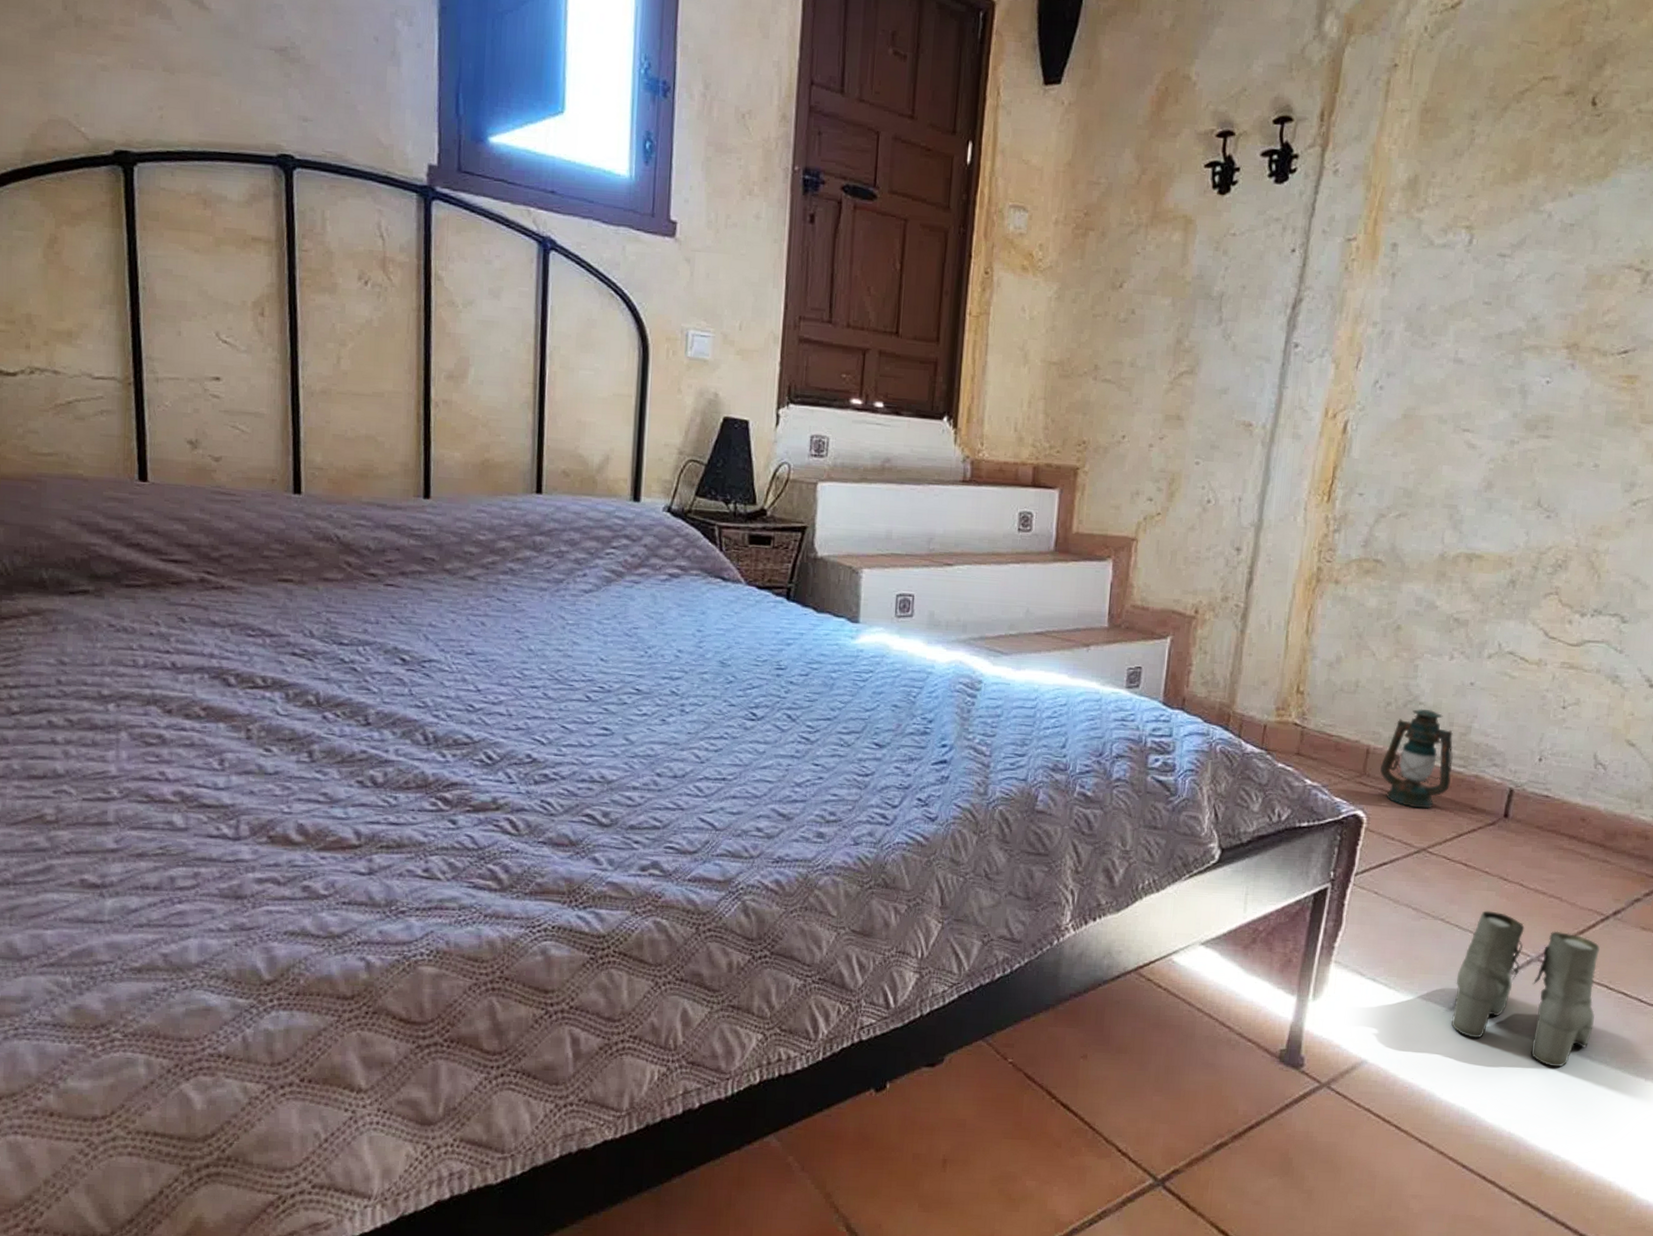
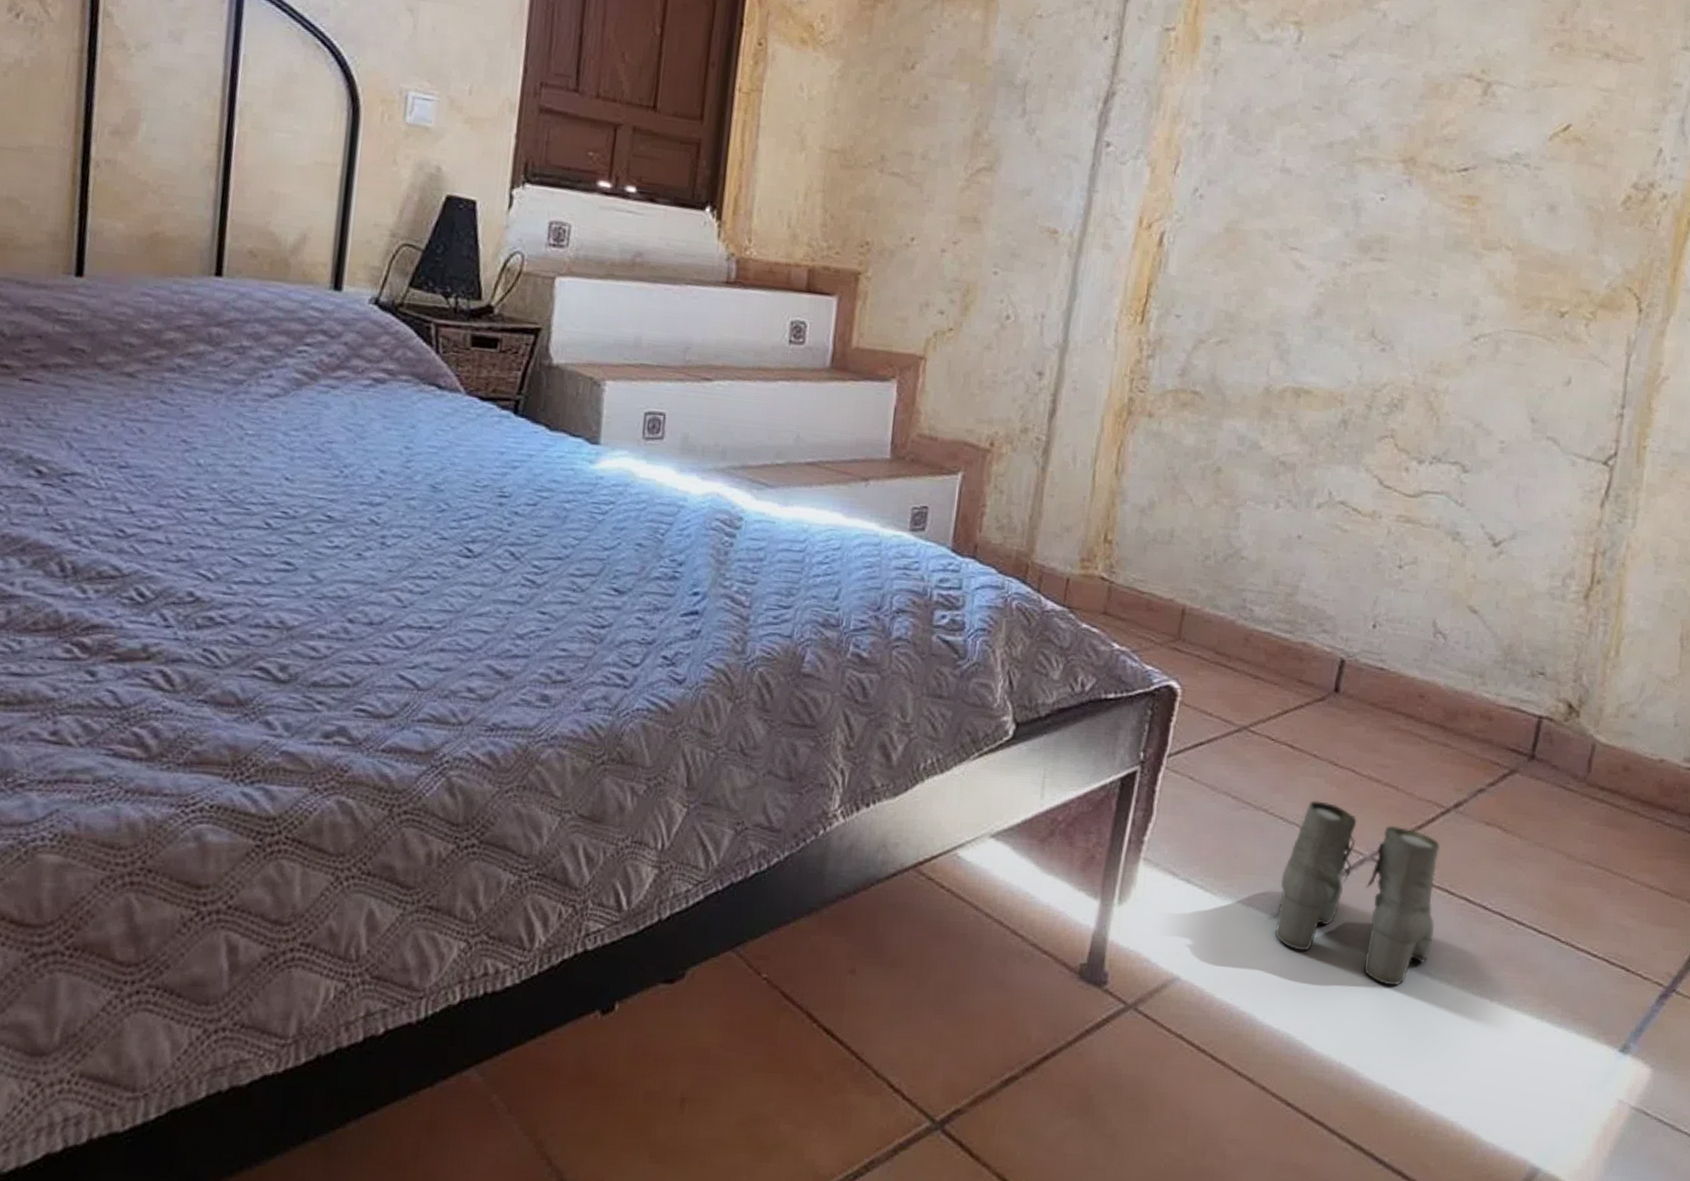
lantern: present [1380,708,1454,809] -> none [1197,564,1279,681]

